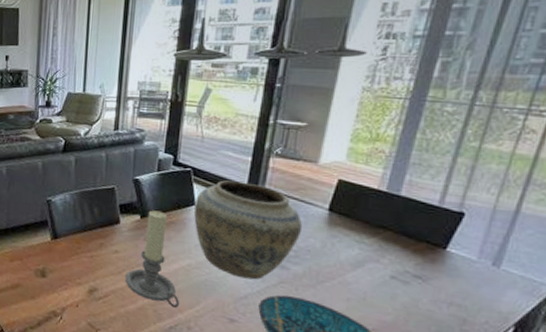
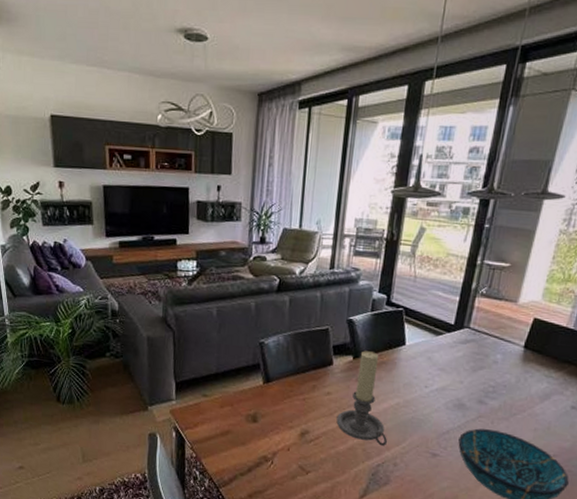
vase: present [194,180,303,280] -> none [404,320,501,416]

